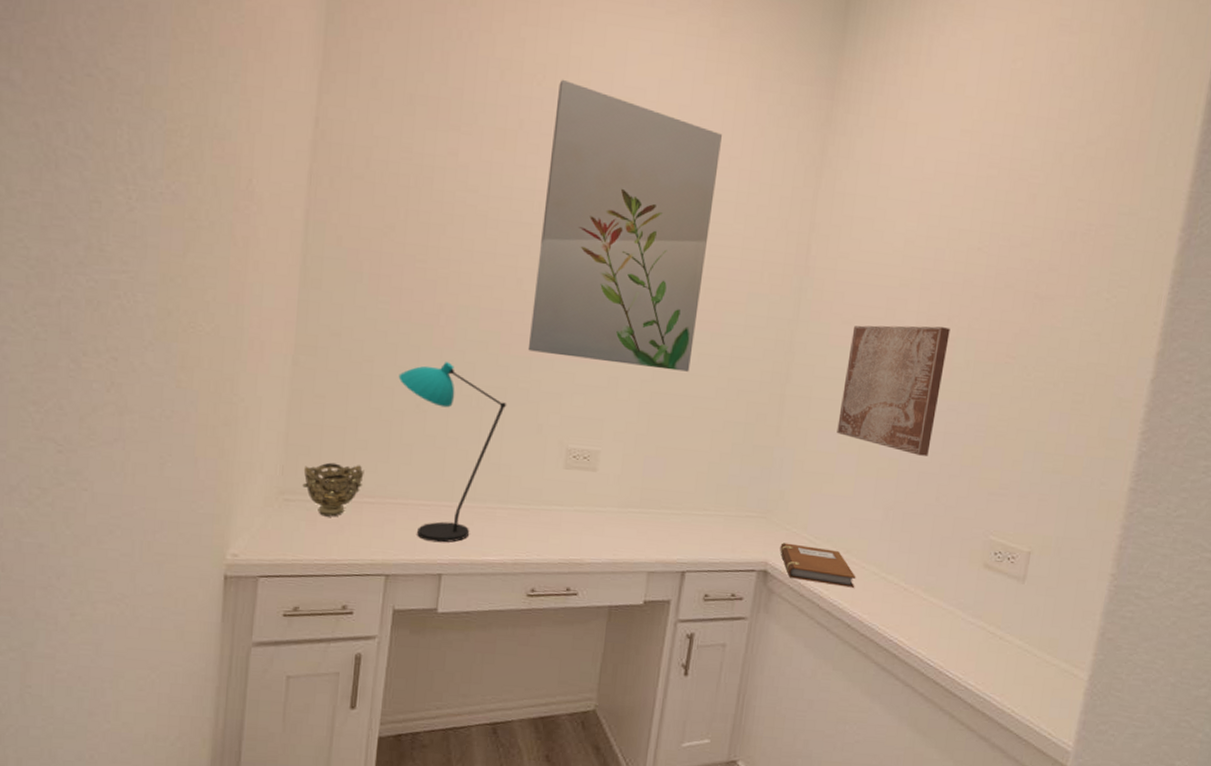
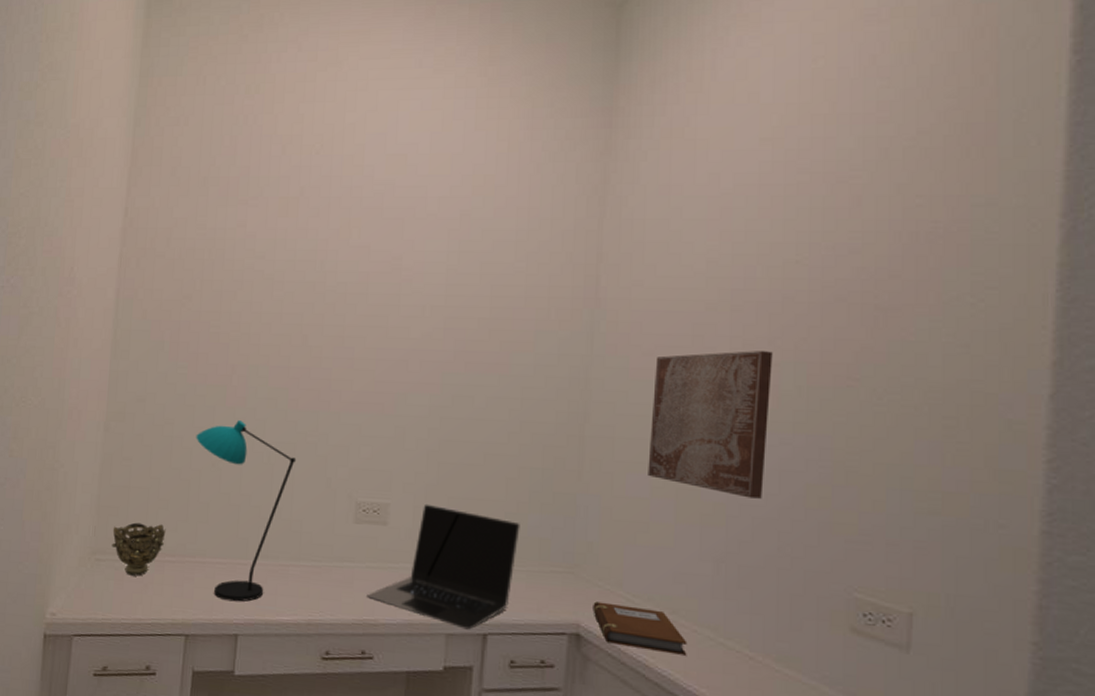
wall art: present [527,79,722,372] -> none [314,145,496,417]
laptop: none [574,452,722,568] -> present [367,503,520,630]

